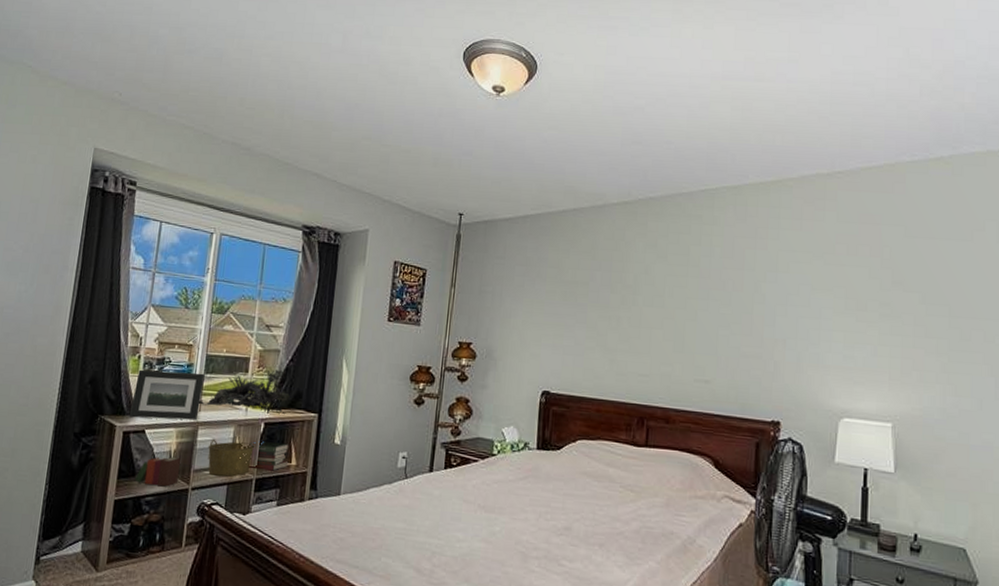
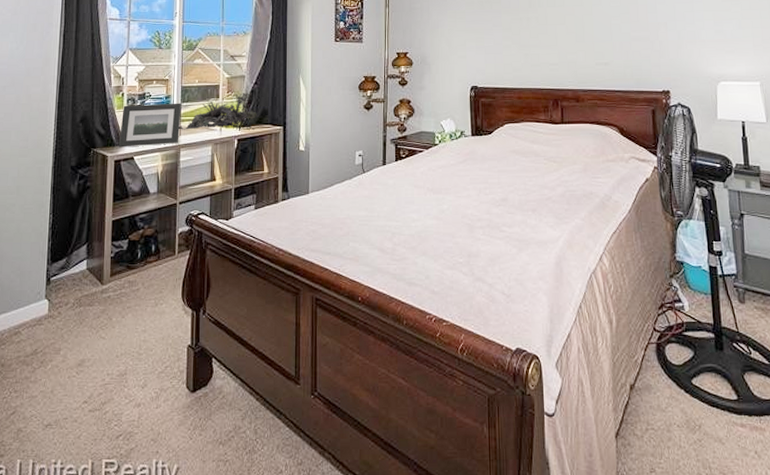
books: present [134,456,180,487] -> none [128,177,167,204]
basket: present [208,440,254,477] -> none [191,157,230,189]
books: present [248,441,289,471] -> none [226,155,262,180]

